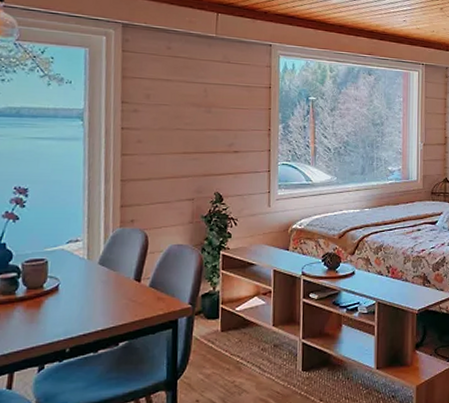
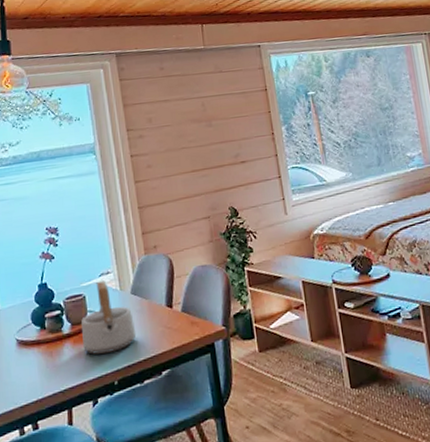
teapot: none [37,247,98,321] -> present [81,280,137,355]

